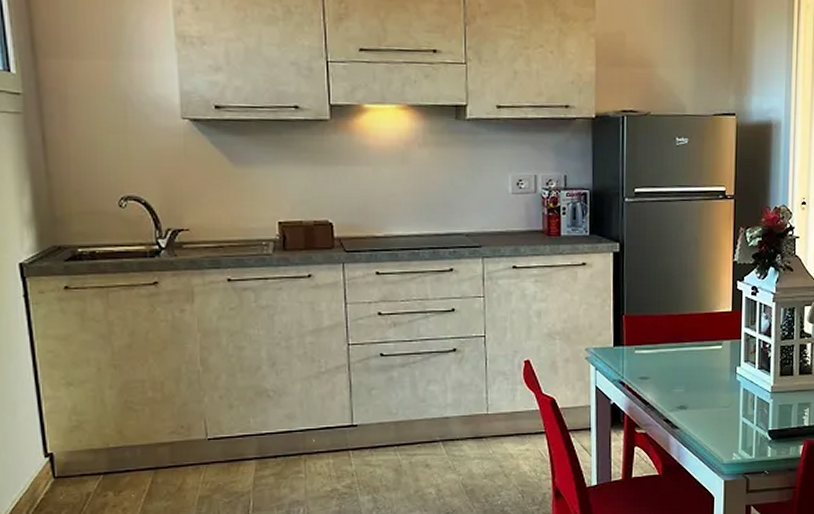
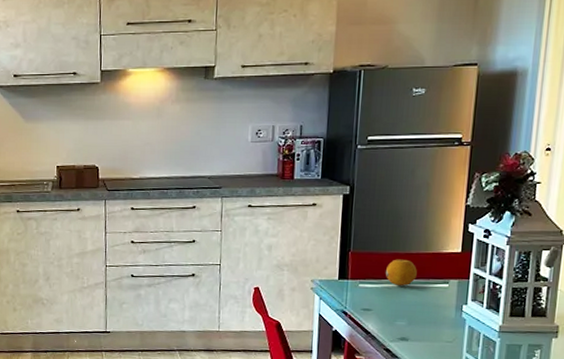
fruit: none [661,321,691,349] -> present [386,259,417,285]

